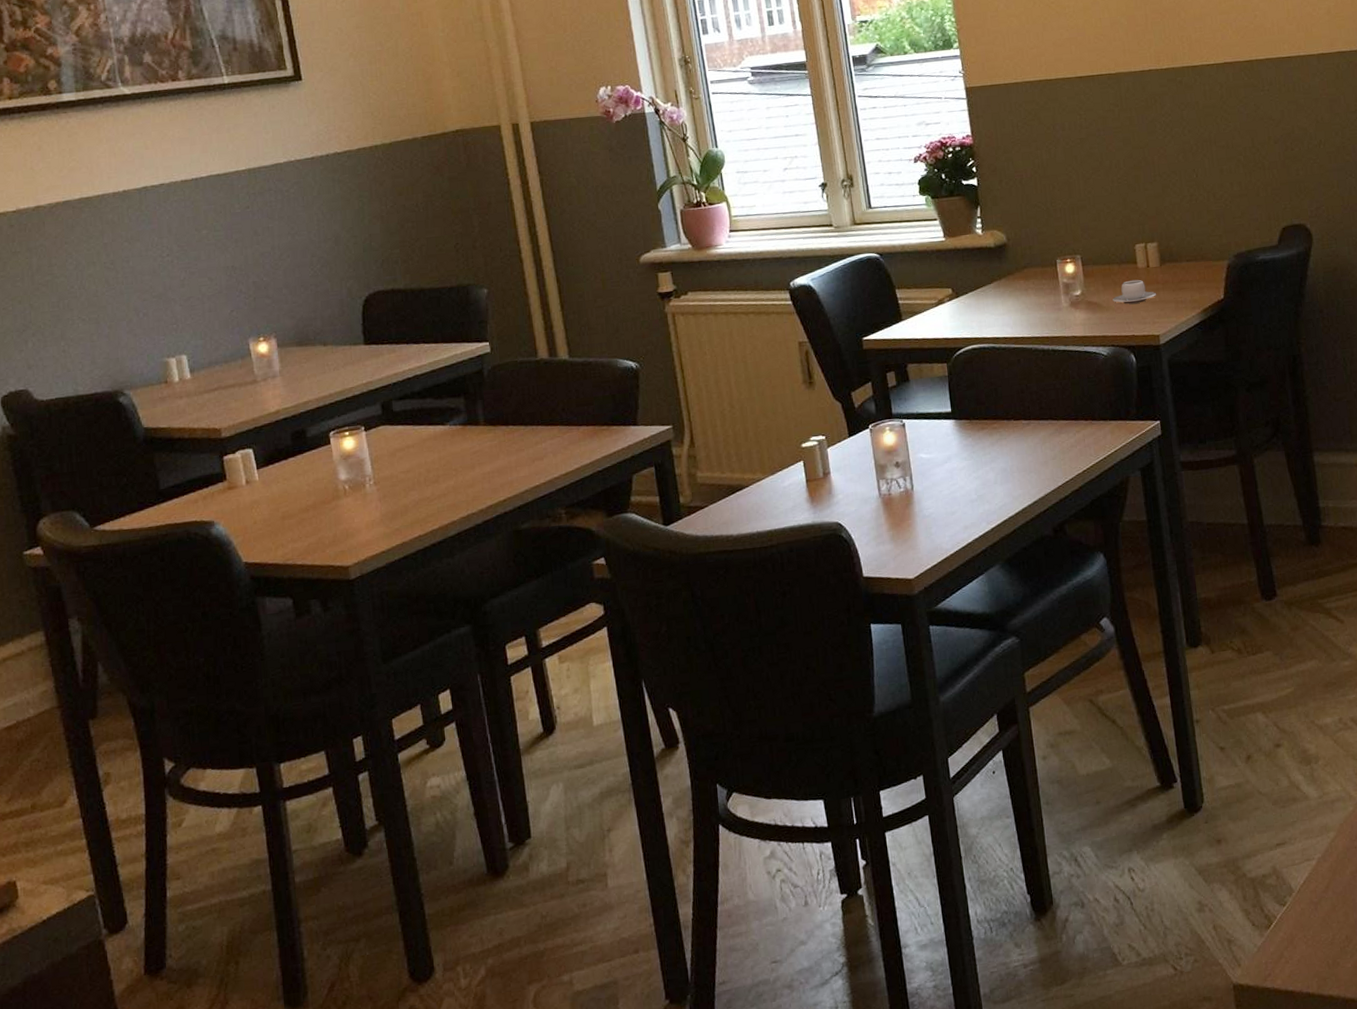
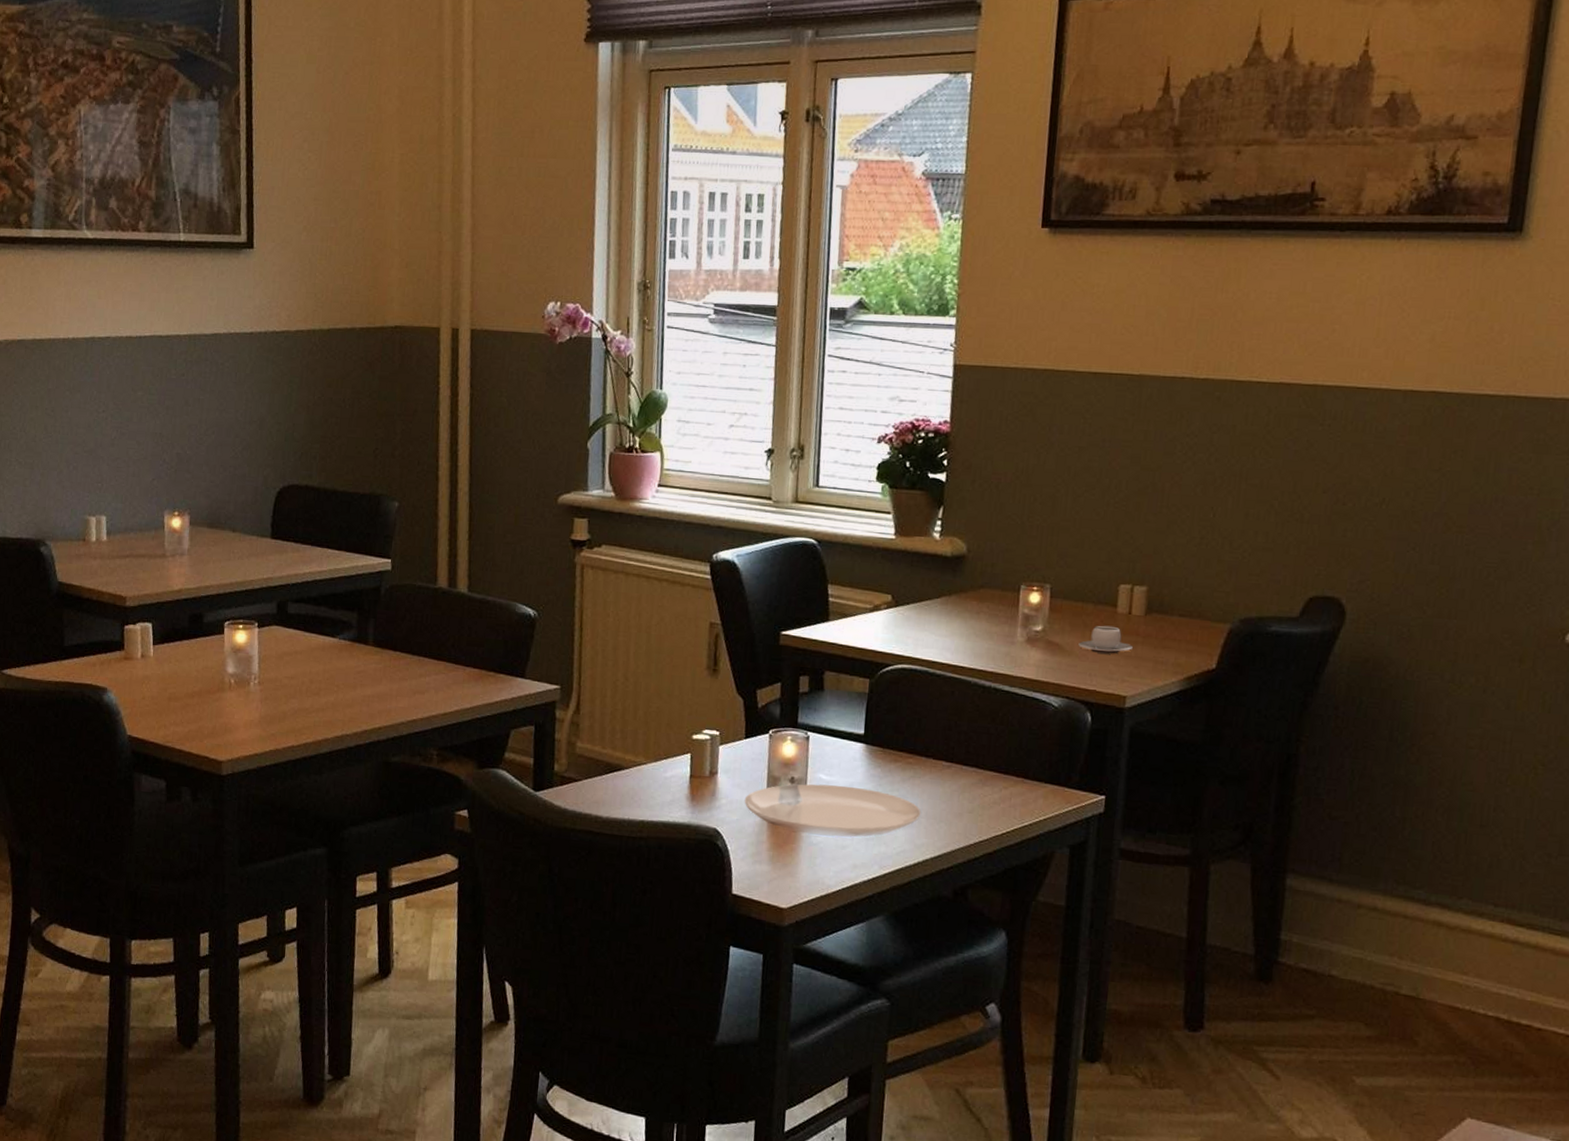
plate: none [858,457,1013,509] -> present [744,784,921,838]

